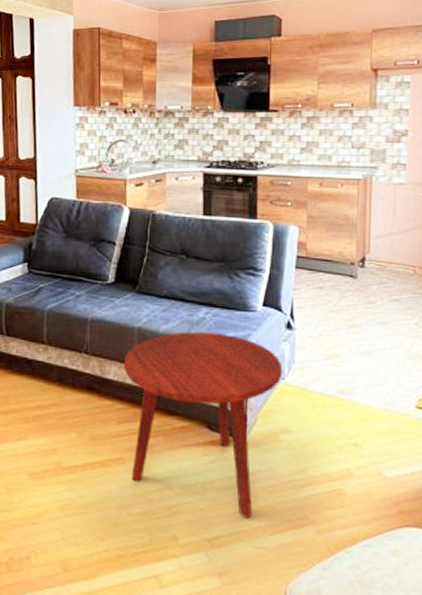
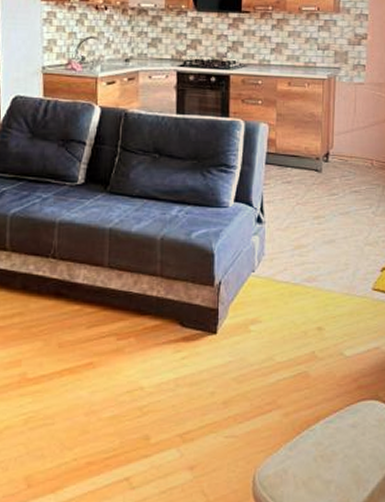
side table: present [123,331,283,518] -> none [93,230,253,410]

